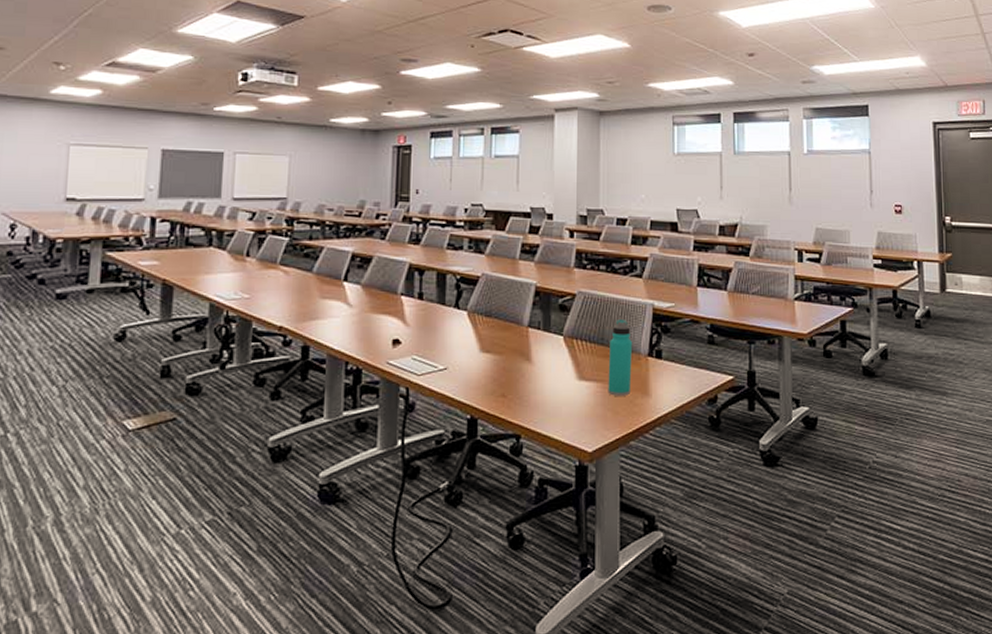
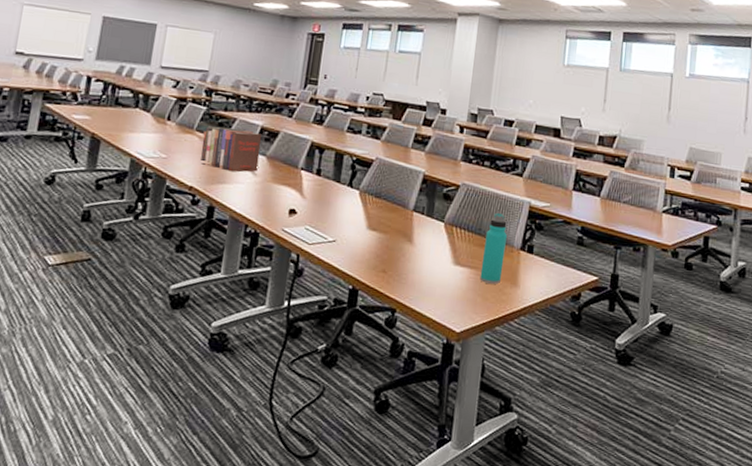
books: none [288,257,354,306] -> present [200,126,261,173]

